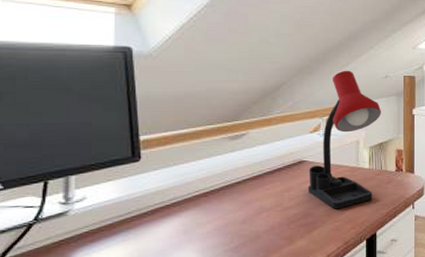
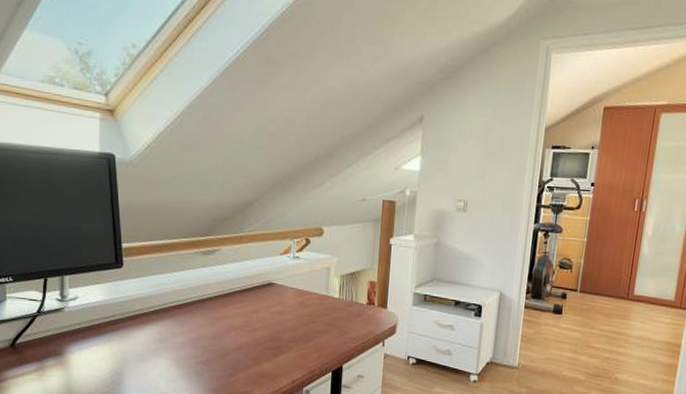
desk lamp: present [307,70,381,209] -> none [275,189,355,337]

